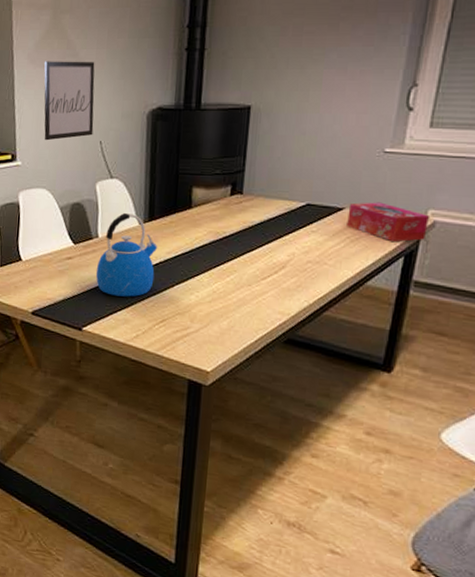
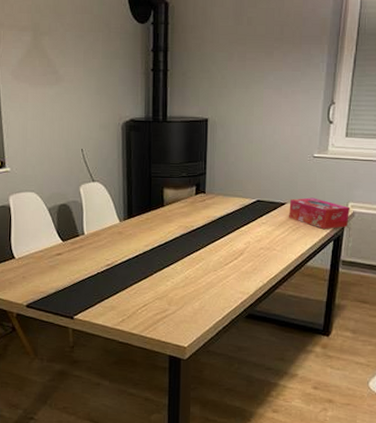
wall art: present [44,61,95,141] -> none [27,77,75,149]
kettle: present [95,212,158,297] -> none [83,211,137,286]

